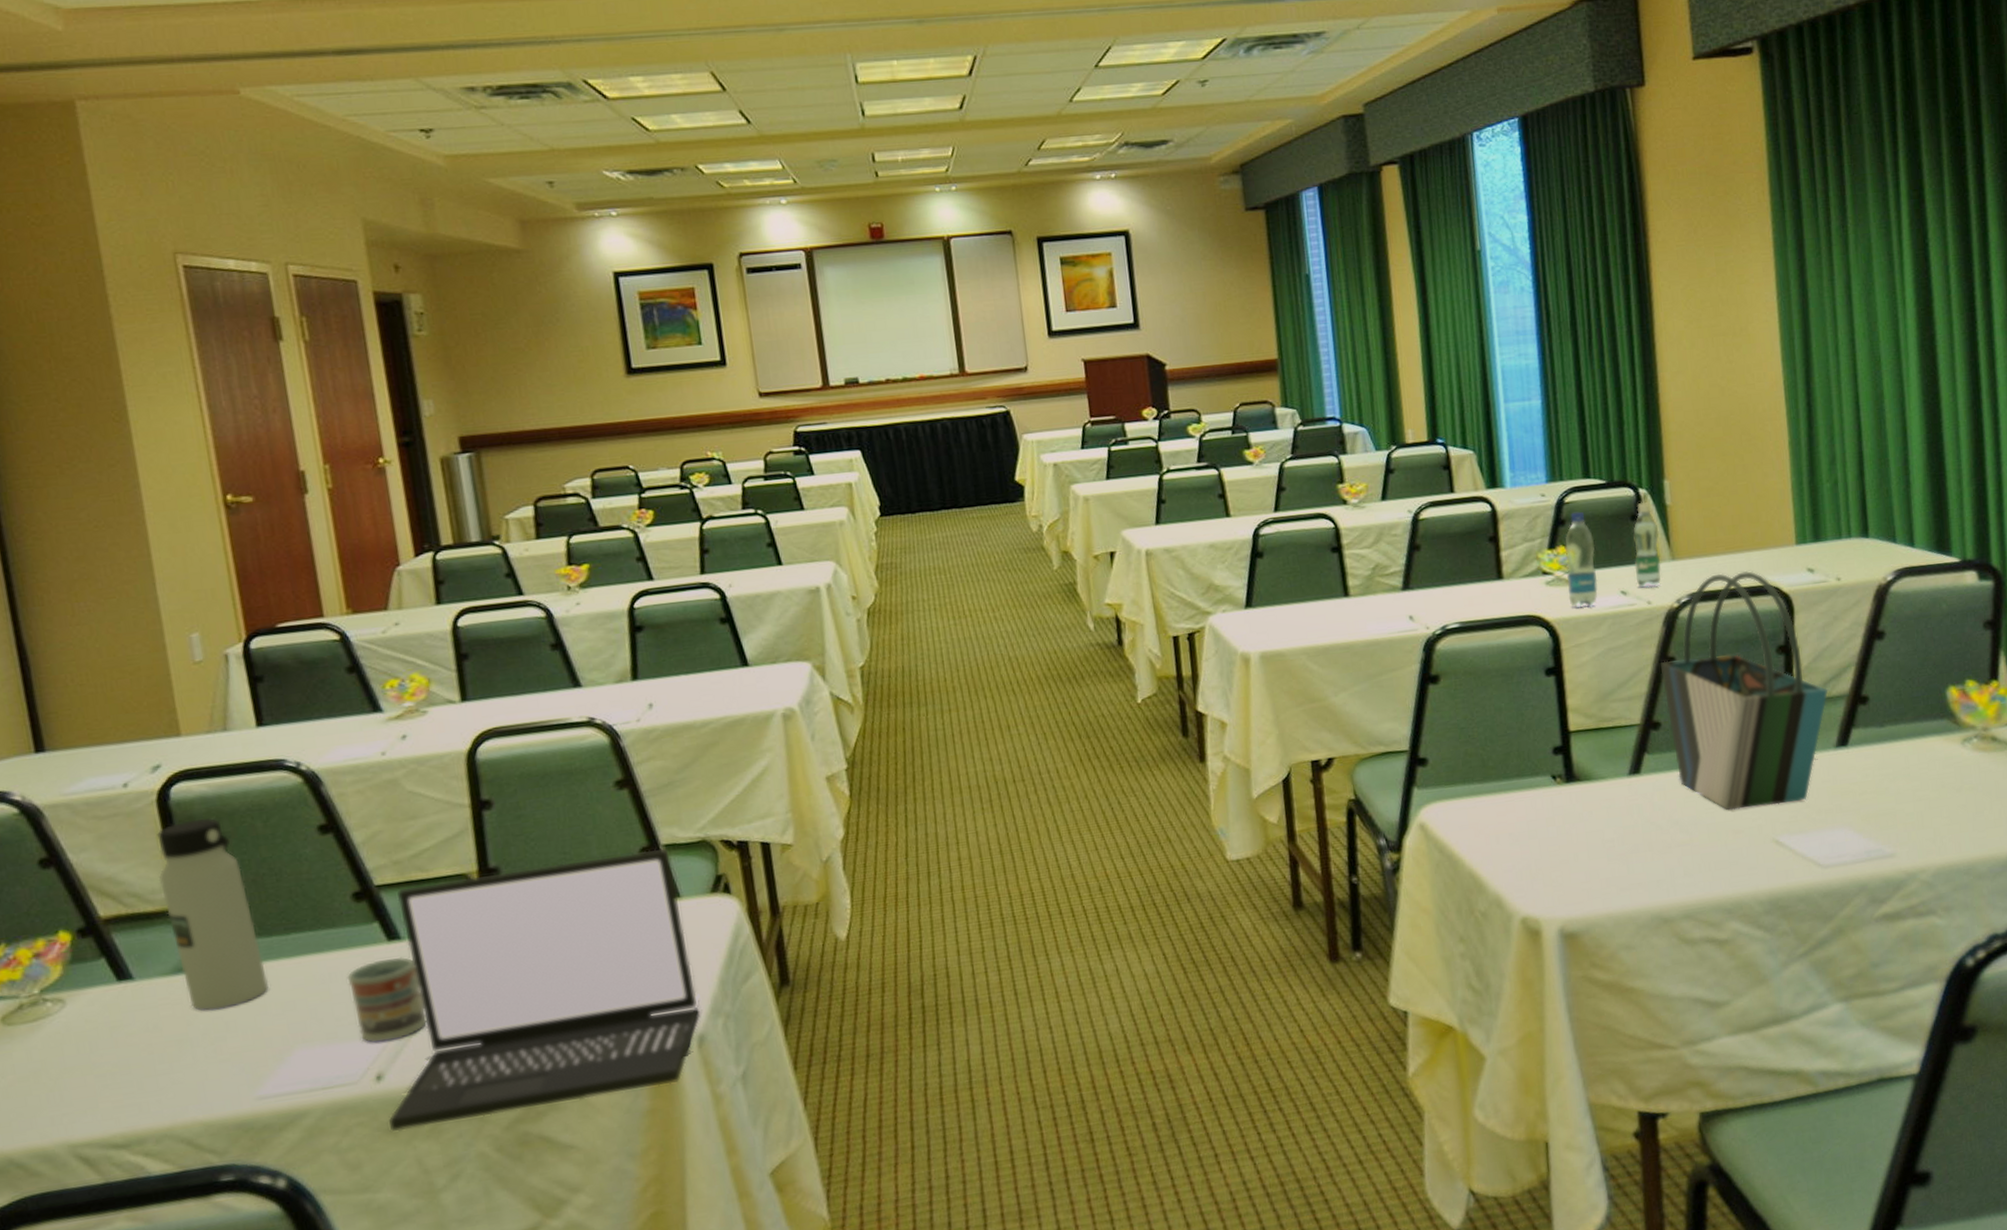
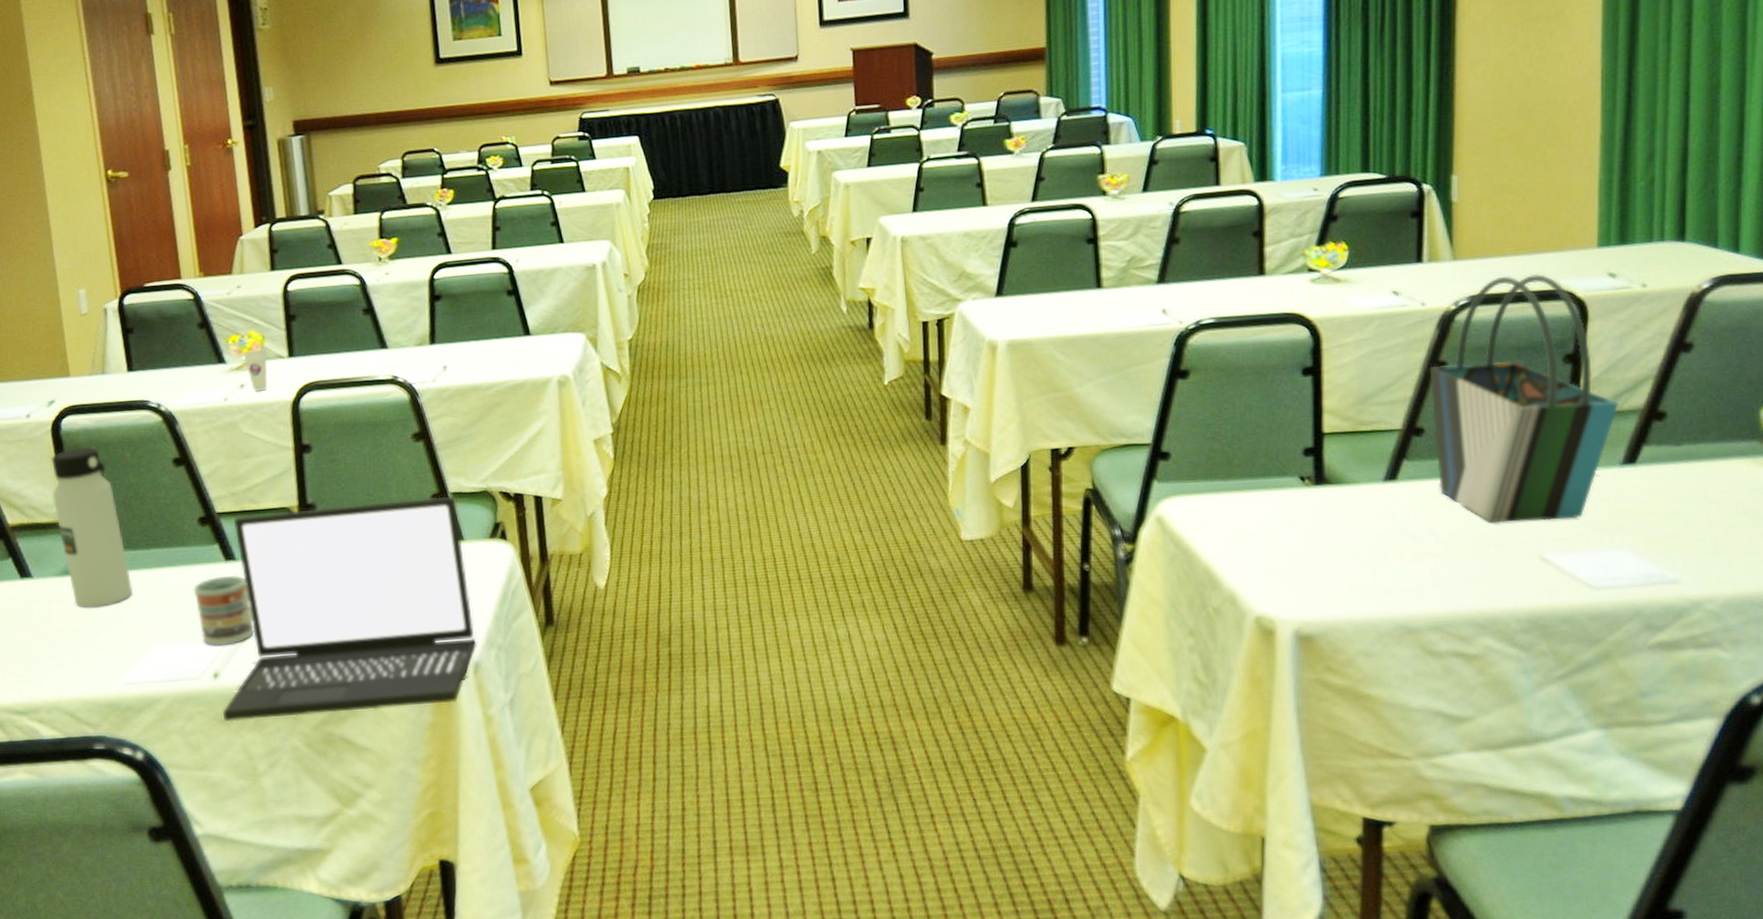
cup: none [404,693,436,743] -> present [243,349,268,391]
bottle: present [1564,511,1598,608] -> none [1334,207,1369,308]
bottle: present [1632,501,1661,588] -> none [1410,198,1441,289]

